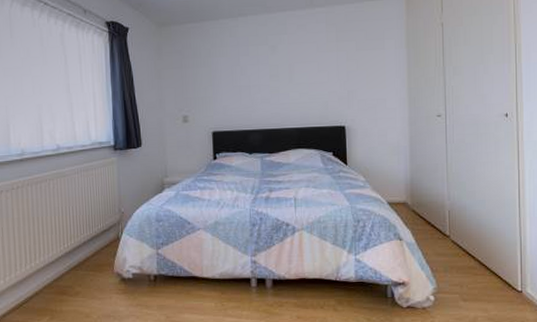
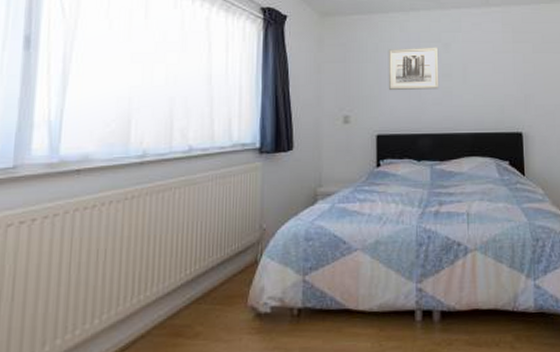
wall art: none [219,49,267,92] -> present [388,47,439,91]

